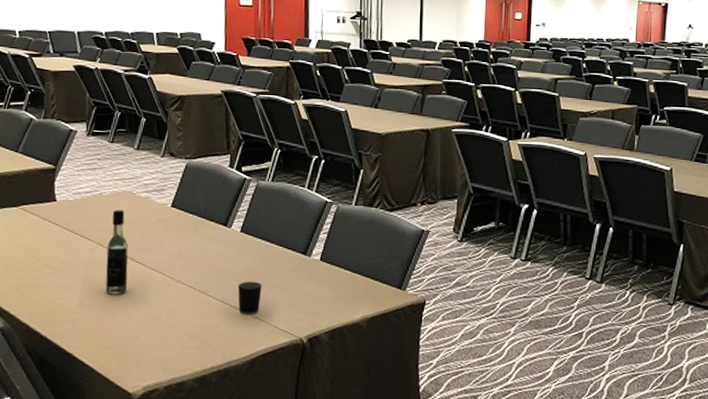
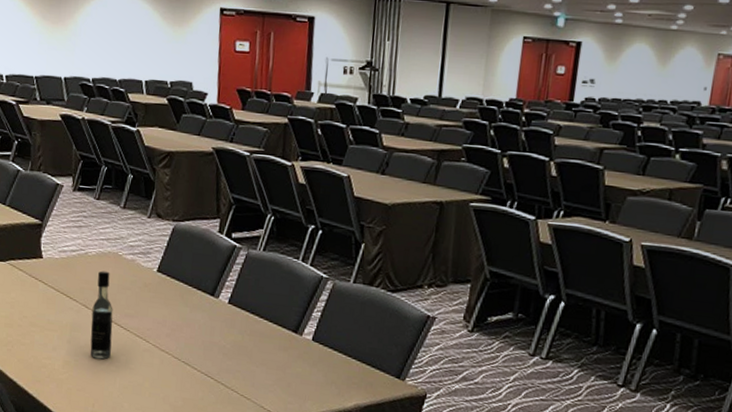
mug: present [238,281,262,316] -> none [223,356,249,393]

